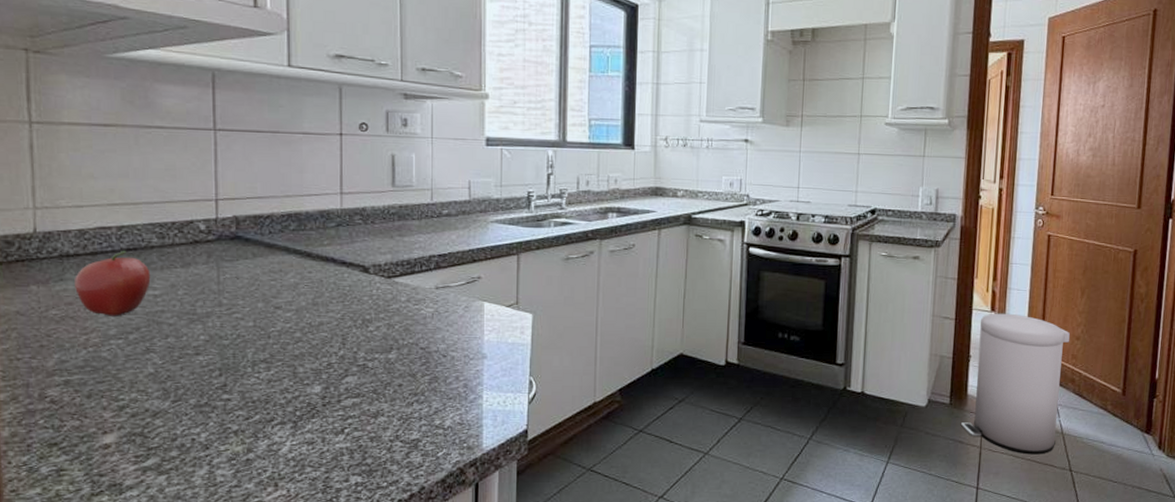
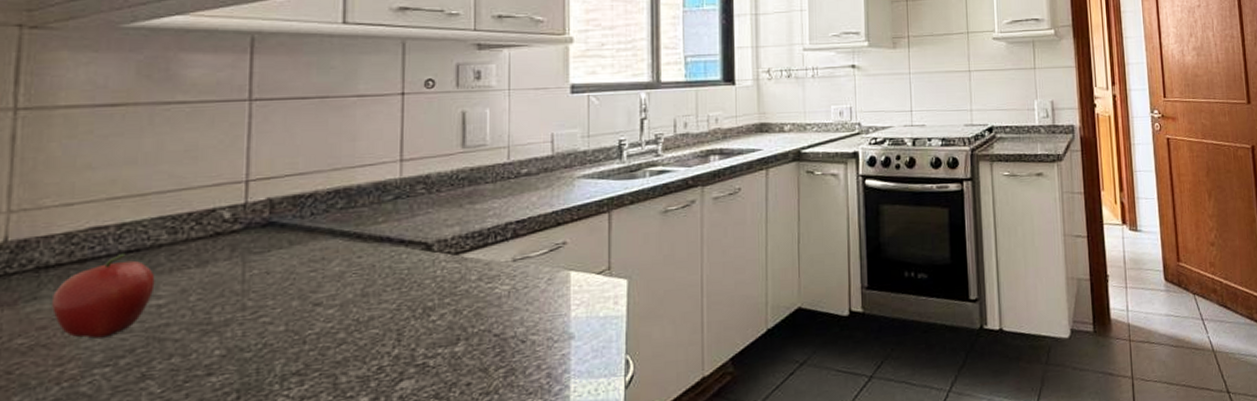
pedal bin: present [960,313,1070,455] -> none [1107,224,1208,380]

